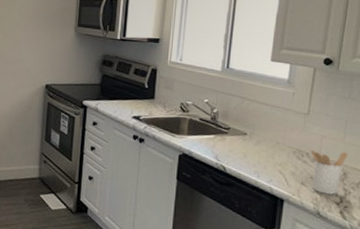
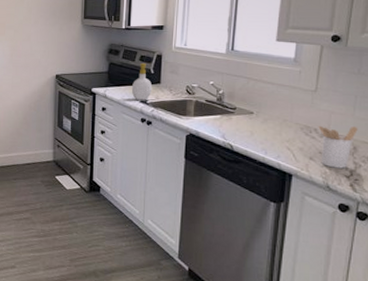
soap bottle: none [124,77,146,116] -> present [131,63,153,100]

